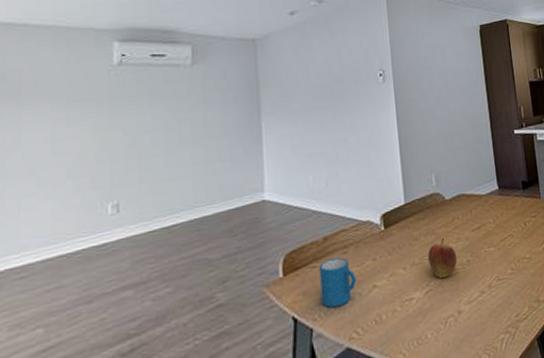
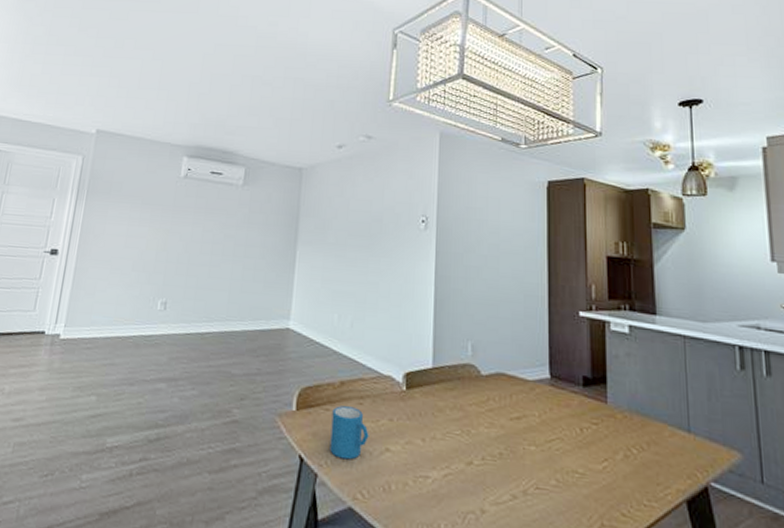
apple: present [428,238,458,279] -> none [452,418,487,466]

